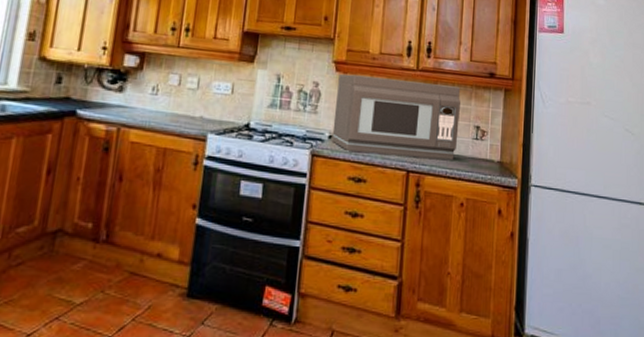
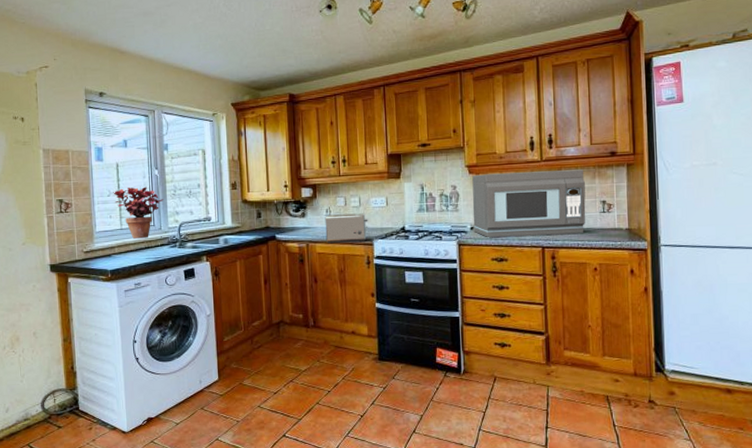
toaster: none [145,94,206,136] -> present [325,213,368,244]

